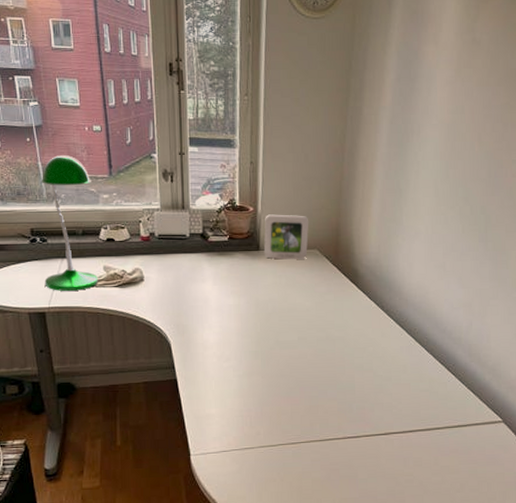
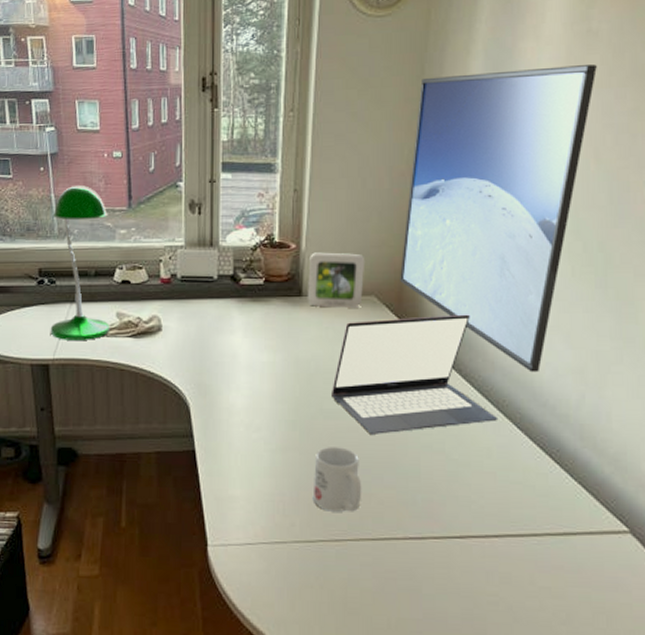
mug: none [273,370,312,421] -> present [312,447,362,512]
laptop: none [285,263,411,359] -> present [330,314,499,434]
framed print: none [336,67,480,307] -> present [400,64,597,373]

